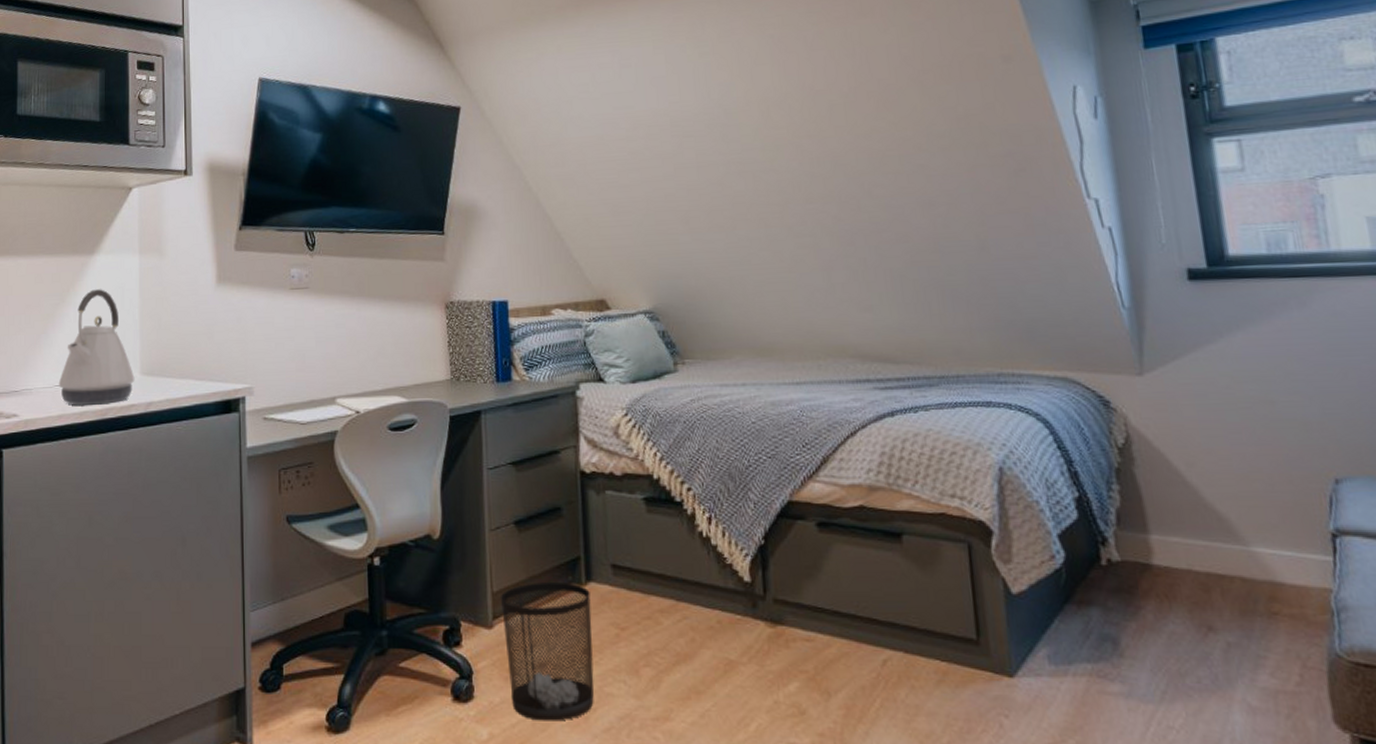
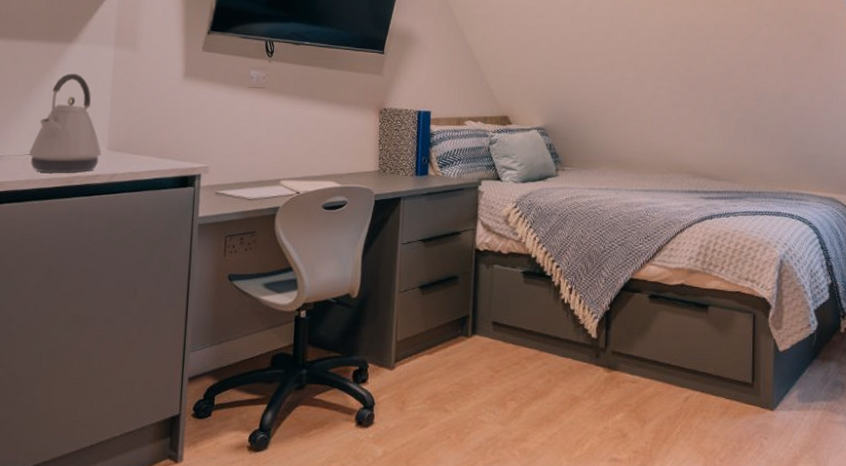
waste bin: present [500,583,595,721] -> none [402,334,474,442]

